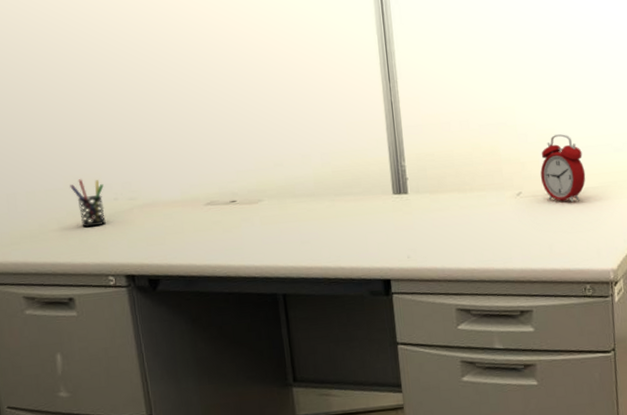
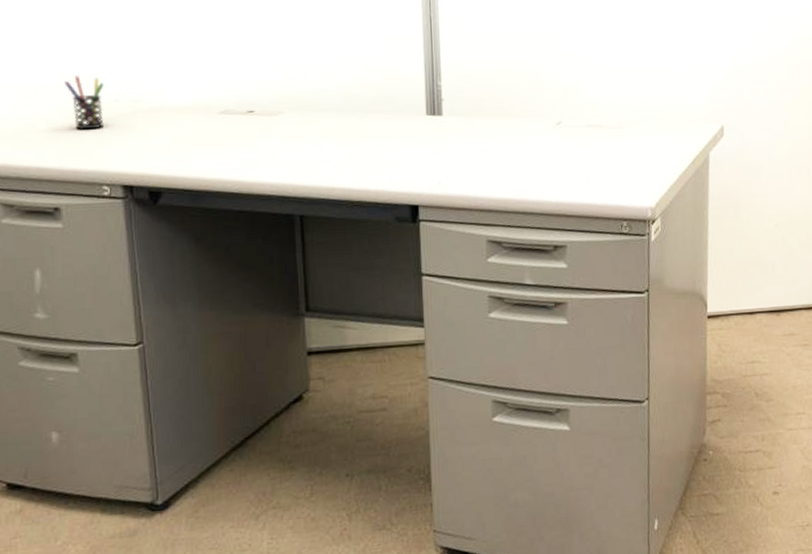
alarm clock: present [540,134,586,202] -> none [582,64,628,135]

